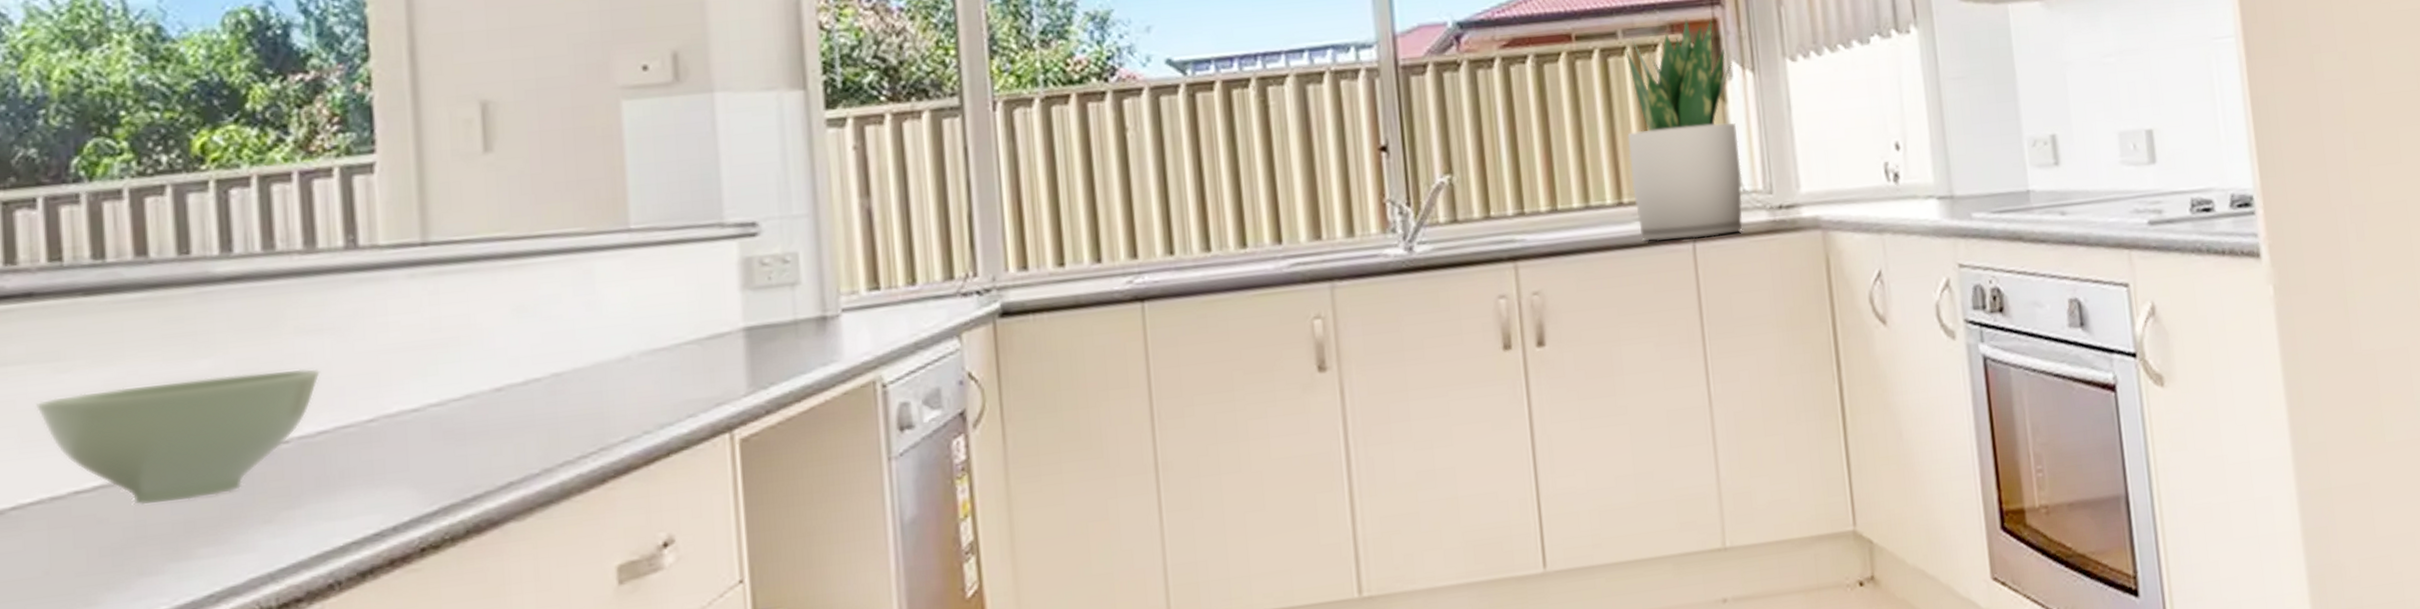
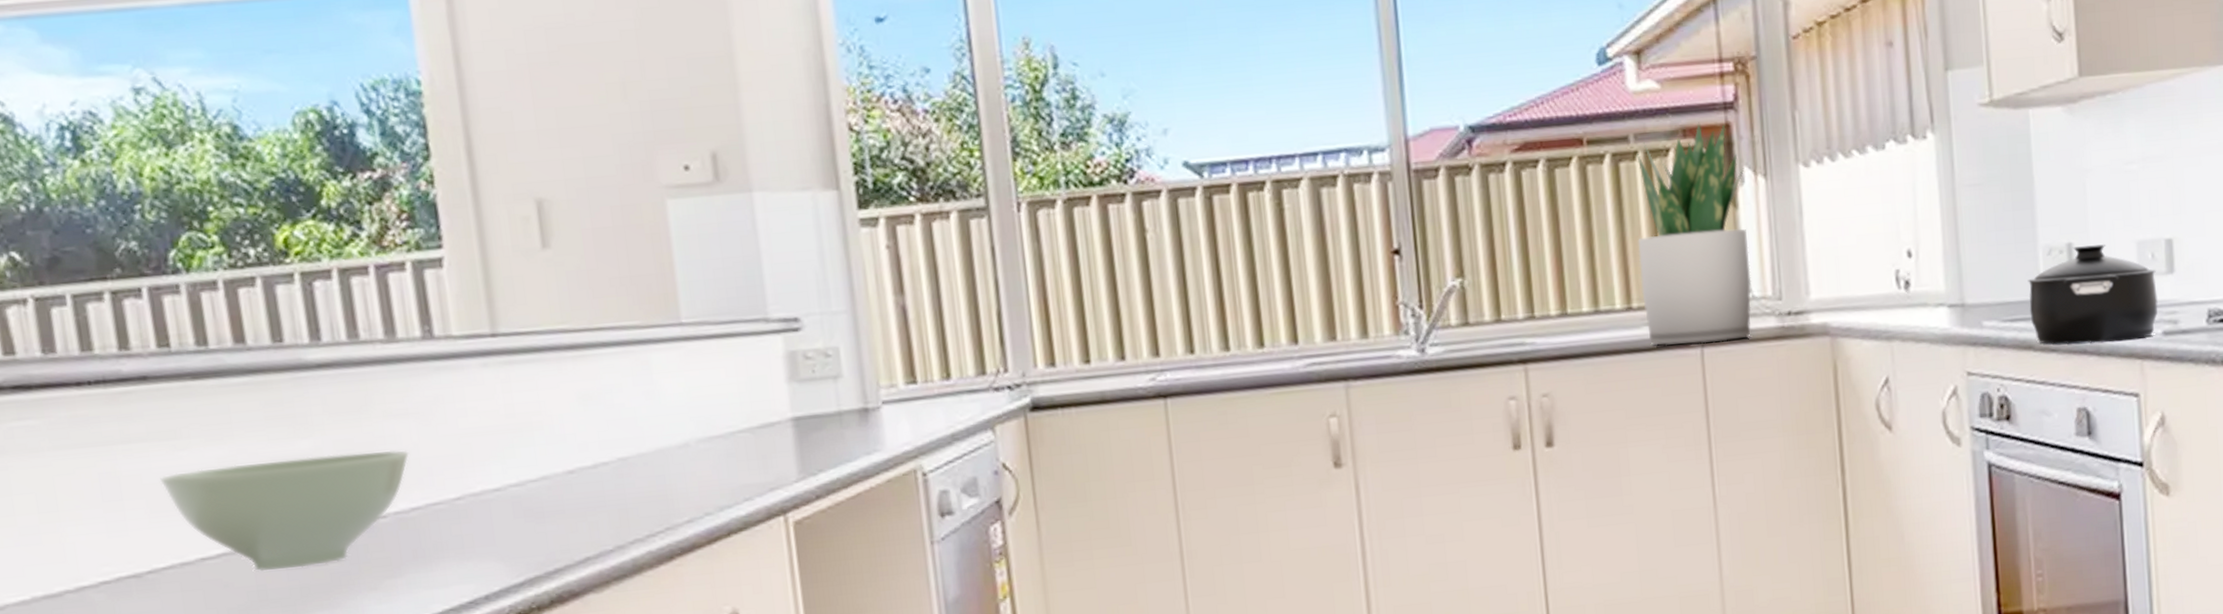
saucepan: none [2014,135,2143,235] -> present [2027,244,2158,344]

